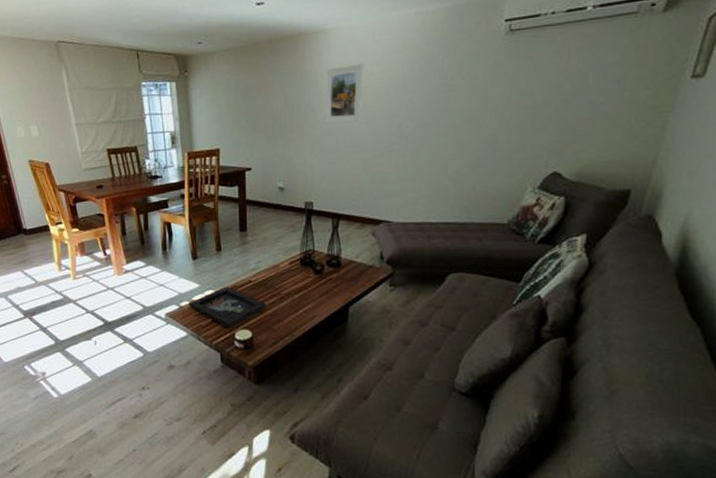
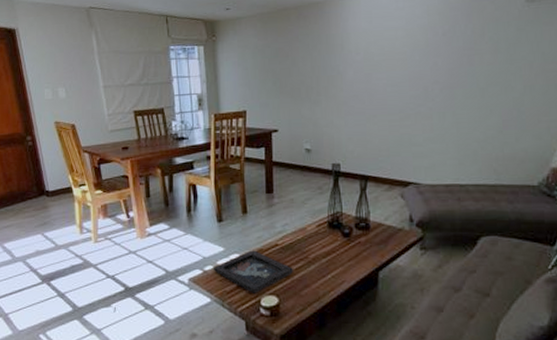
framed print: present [324,63,364,124] -> none [350,28,389,87]

